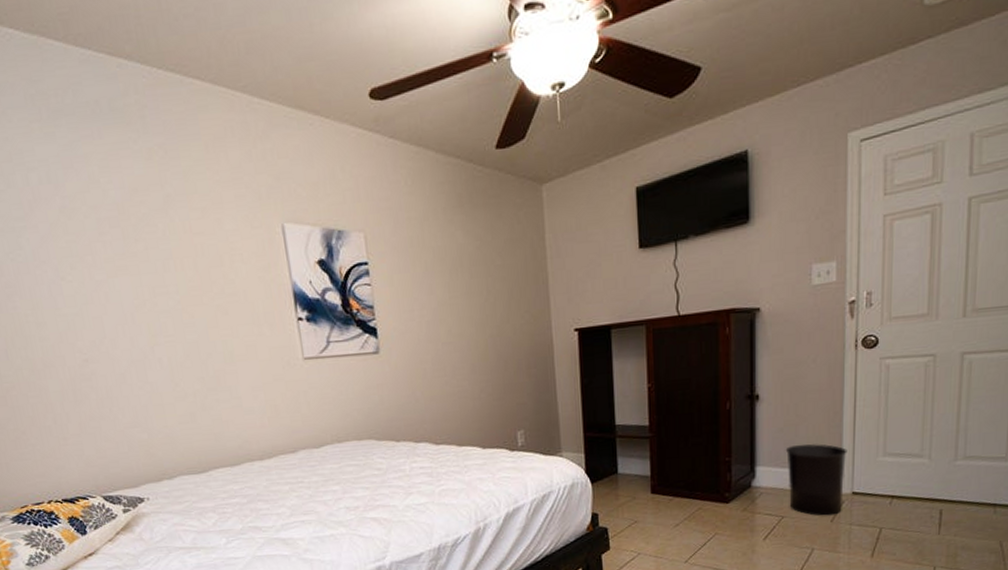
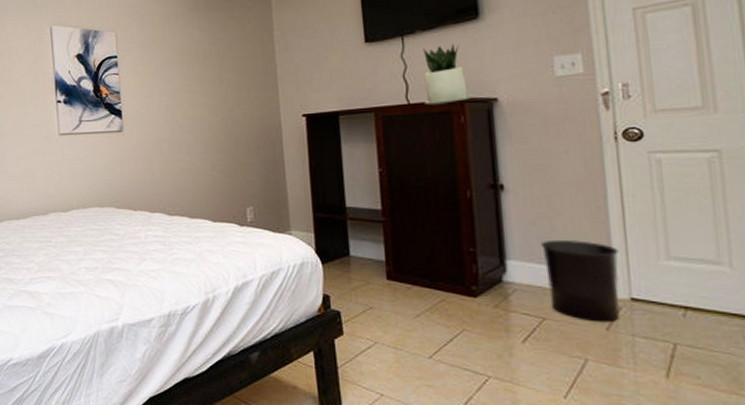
planter: none [693,250,739,317] -> present [422,43,473,106]

